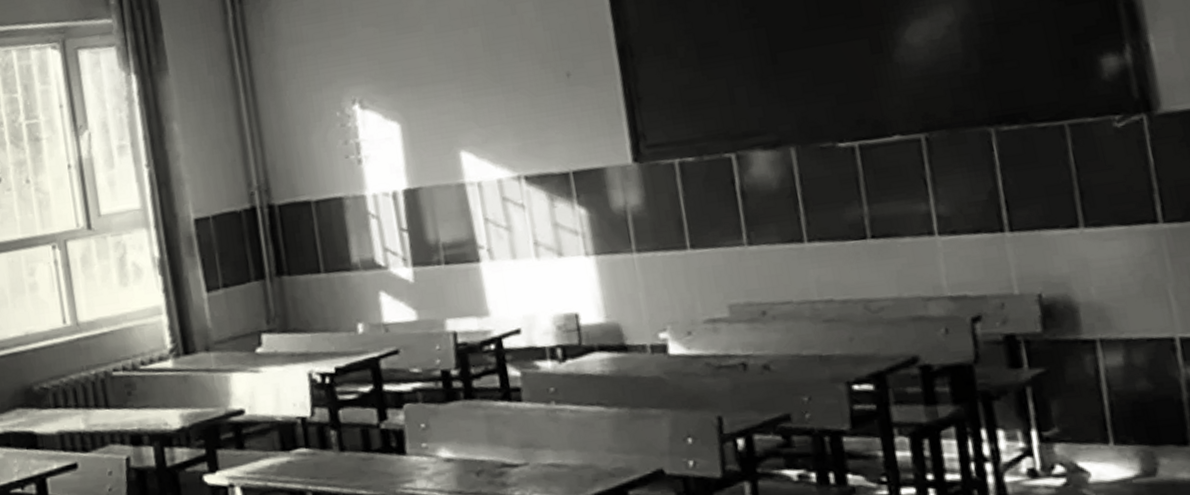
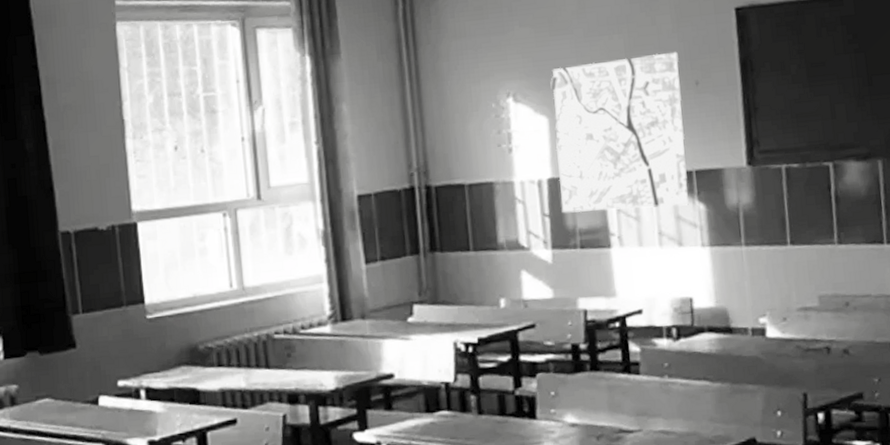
map: none [400,41,568,227] -> present [550,51,689,214]

